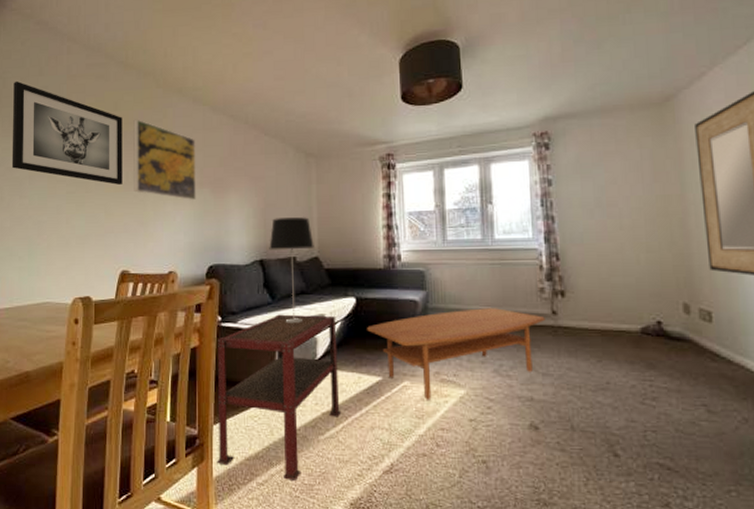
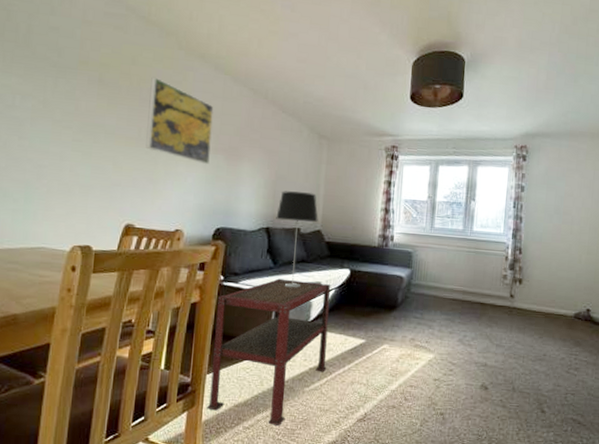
wall art: present [11,80,123,185] -> none [11,15,140,140]
coffee table: present [367,308,545,400] -> none [357,287,504,362]

